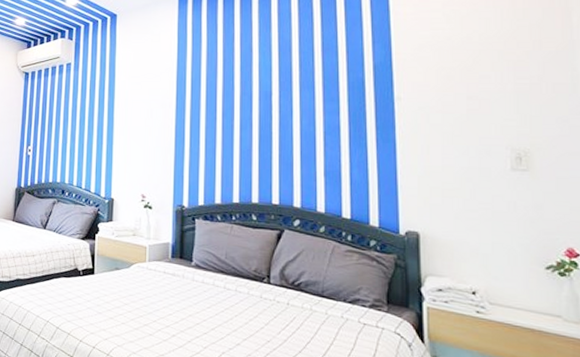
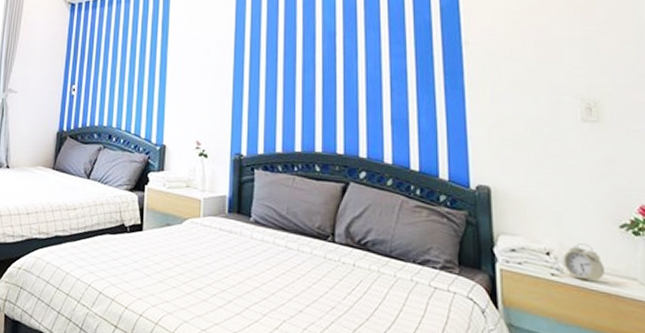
alarm clock: none [488,283,529,320] -> present [563,243,604,283]

